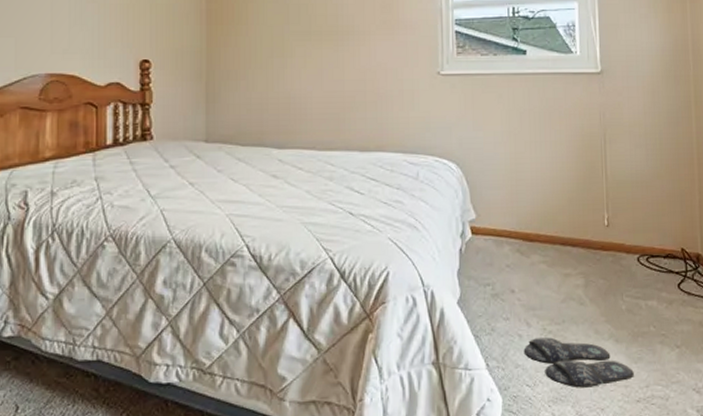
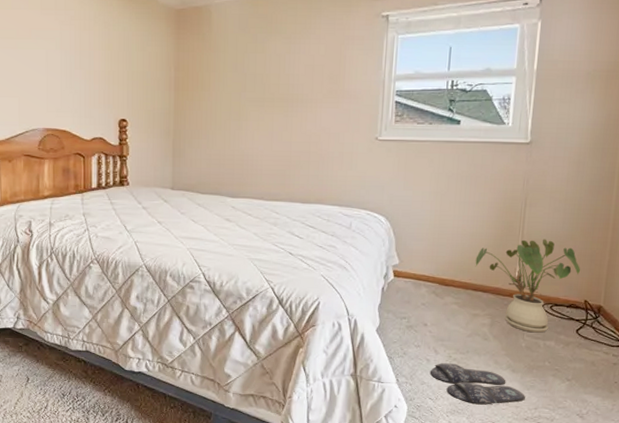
house plant: none [559,179,672,292] -> present [475,239,580,333]

